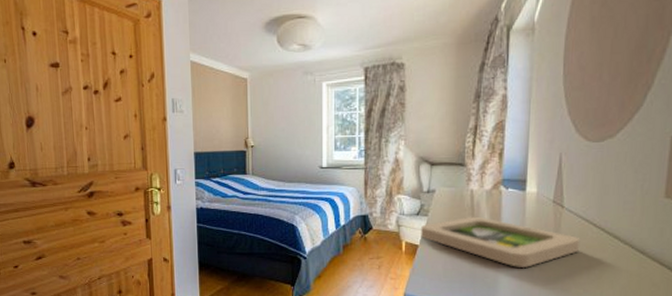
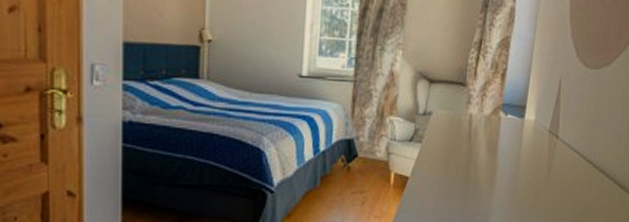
picture frame: present [421,216,581,269] -> none [412,144,571,204]

